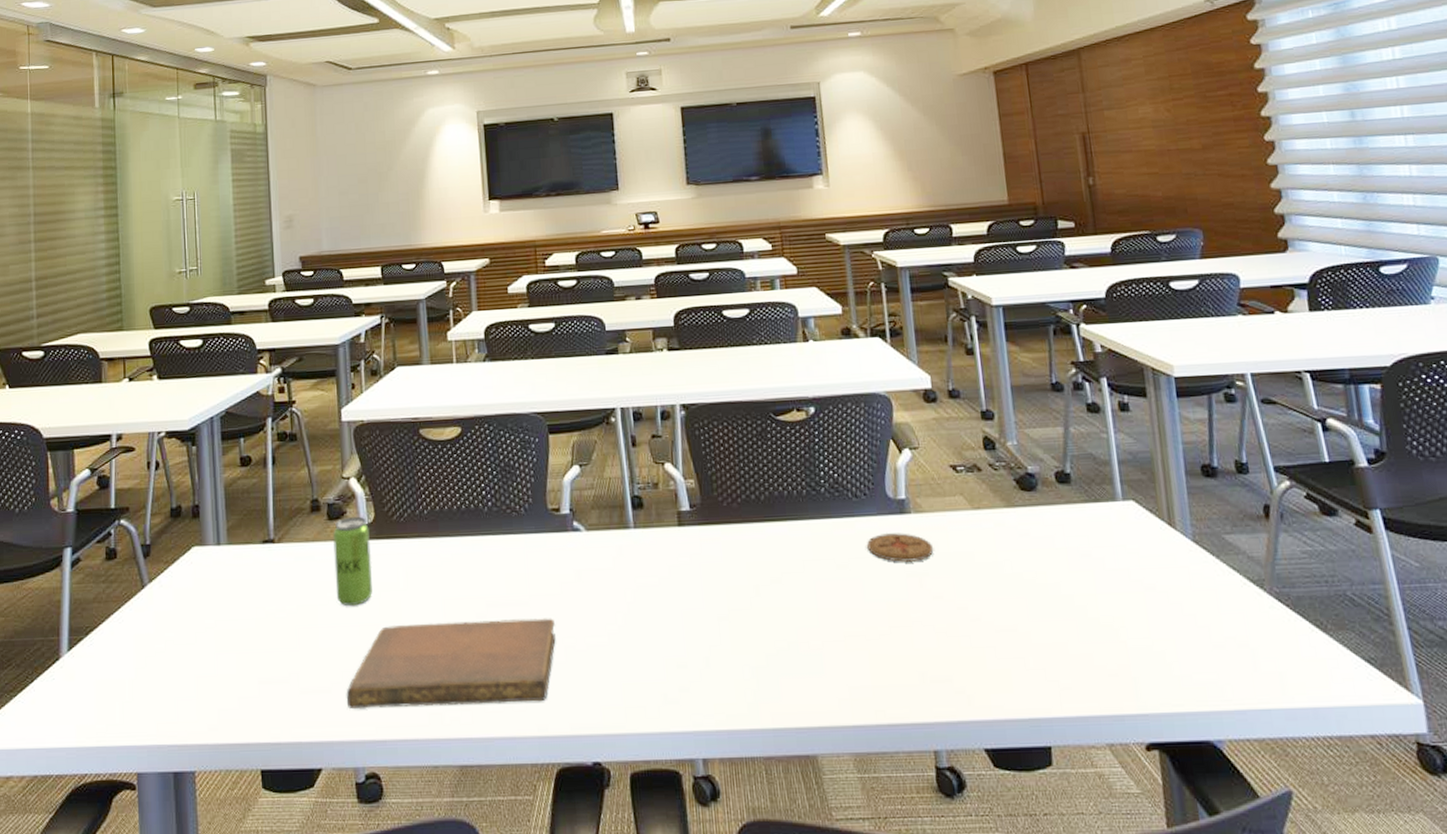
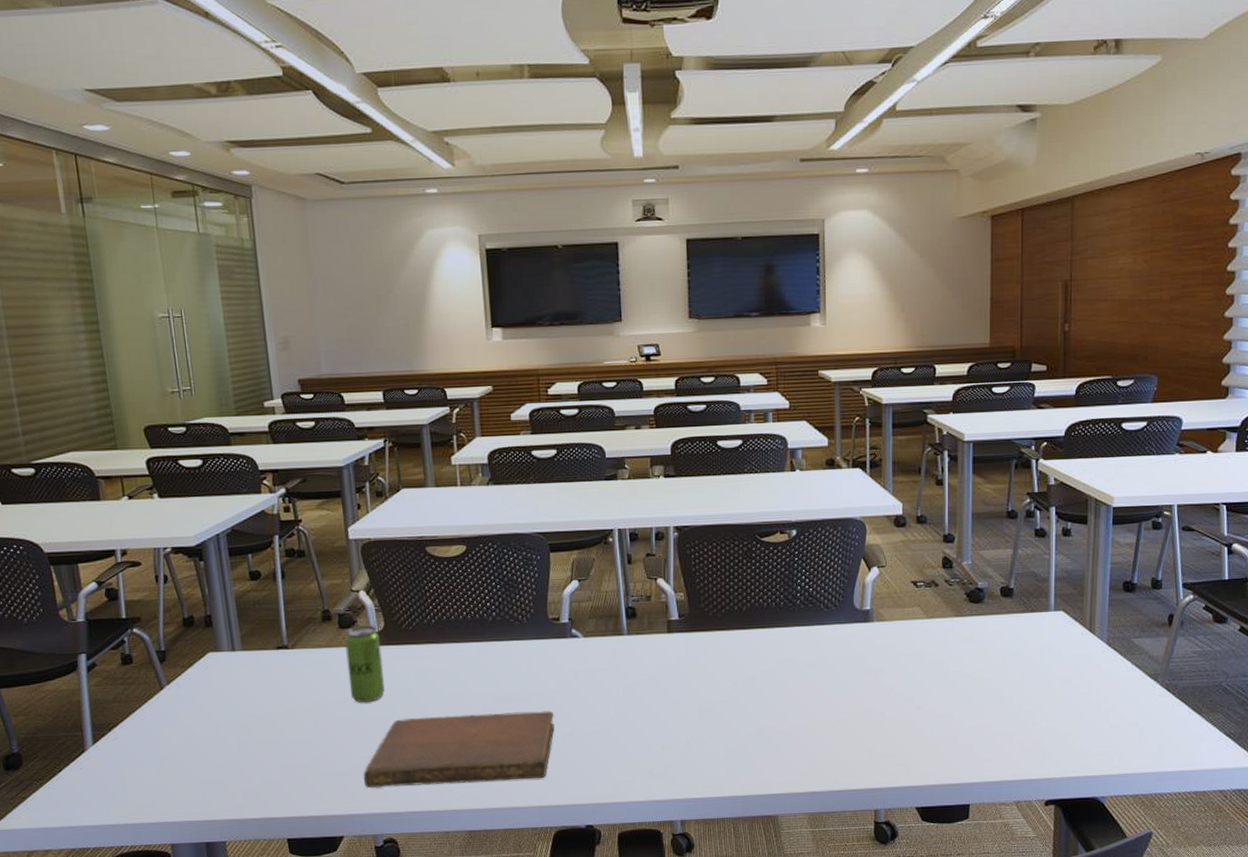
coaster: present [867,532,934,563] -> none [834,637,891,663]

